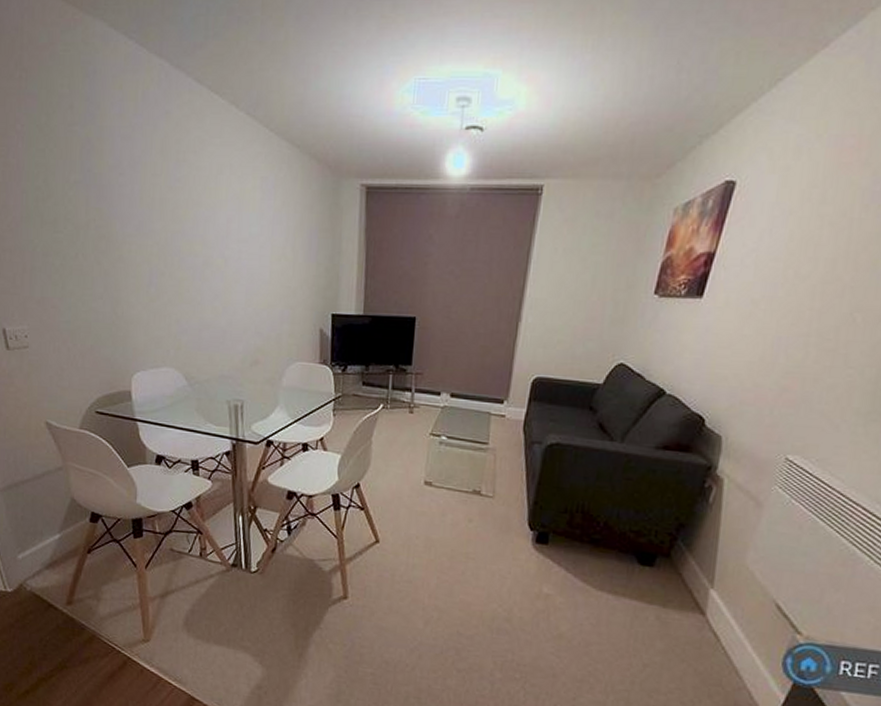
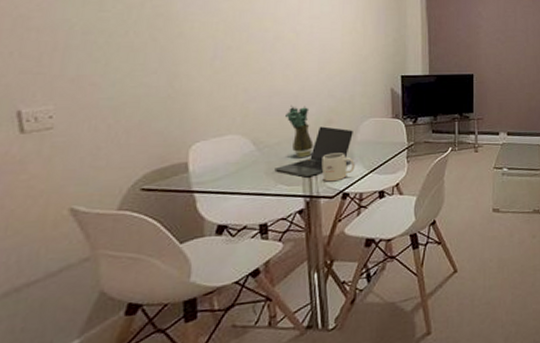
laptop: none [204,366,279,420] -> present [274,126,353,178]
vase: none [214,340,240,398] -> present [285,104,314,157]
mug: none [247,396,280,427] -> present [321,153,355,182]

